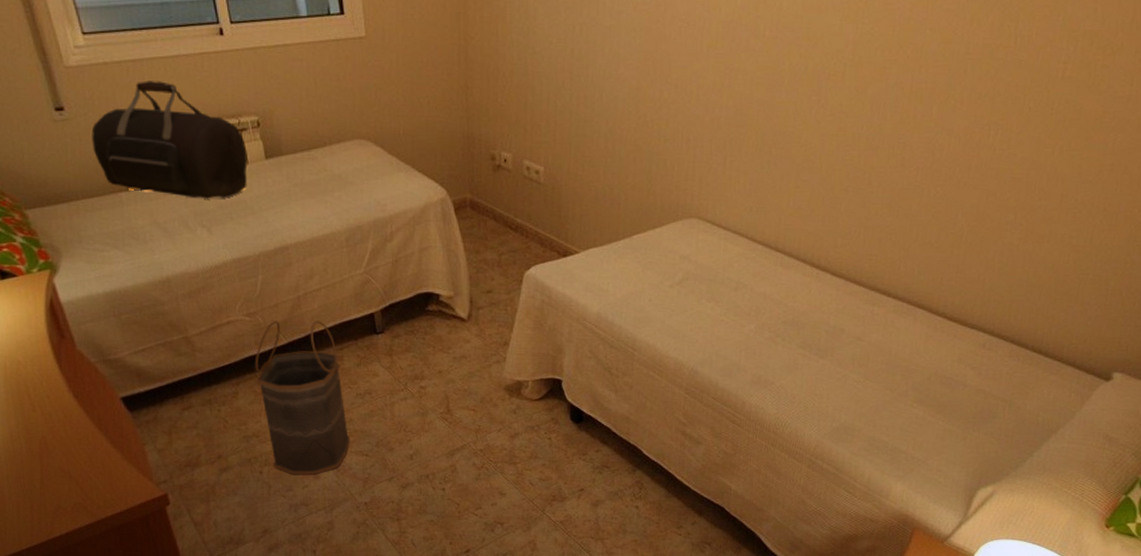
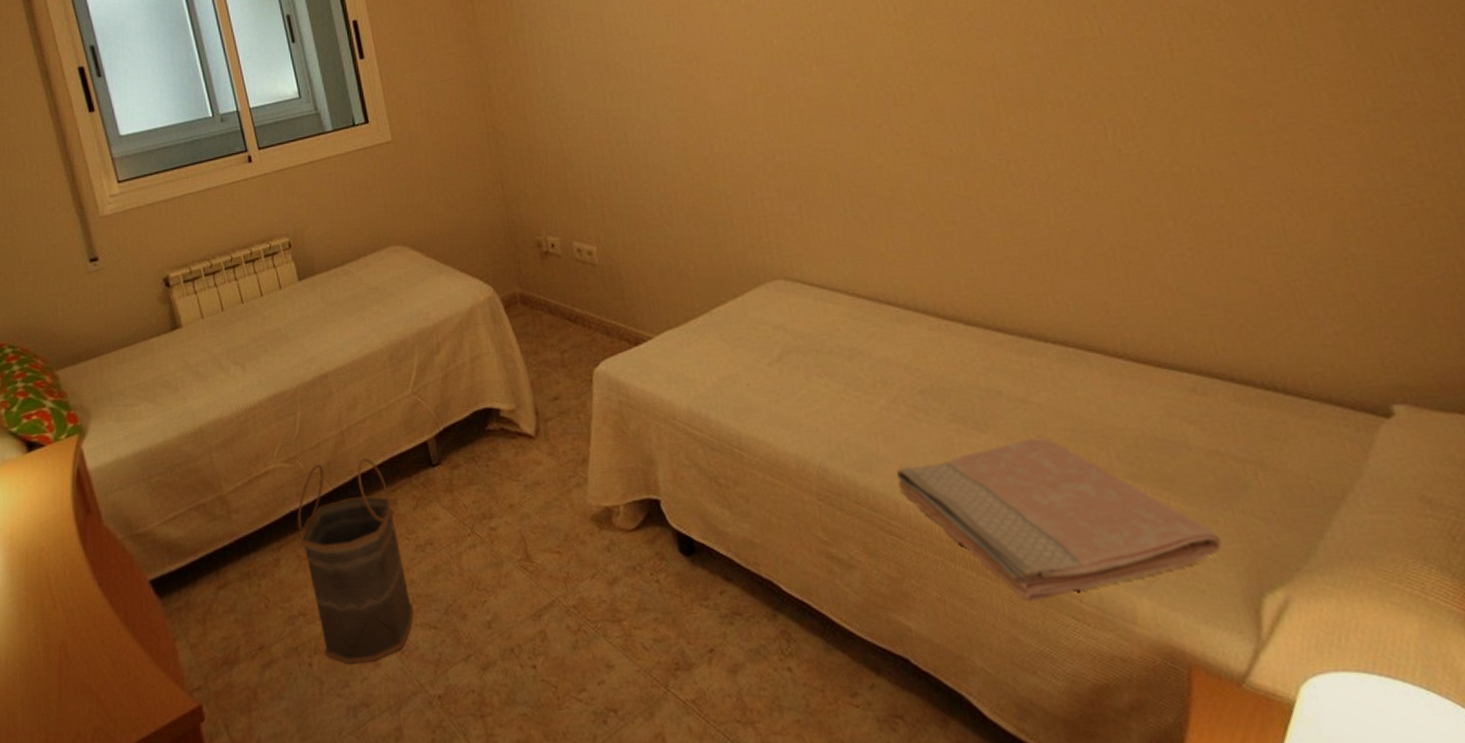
duffel bag: present [91,81,248,199] -> none [124,216,281,334]
towel: none [748,366,964,479] -> present [896,436,1222,603]

